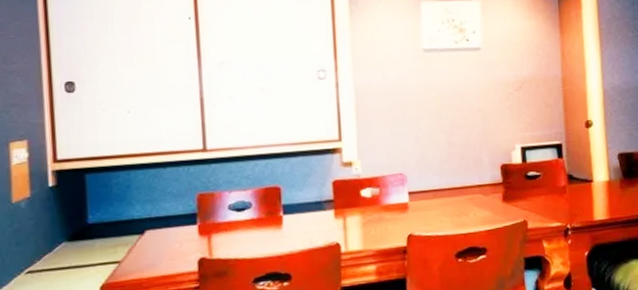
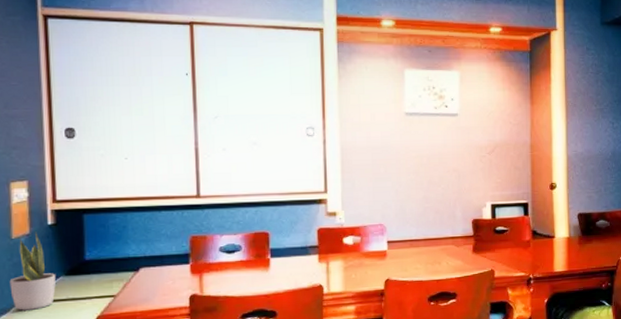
potted plant: none [10,196,58,281] -> present [9,233,56,311]

